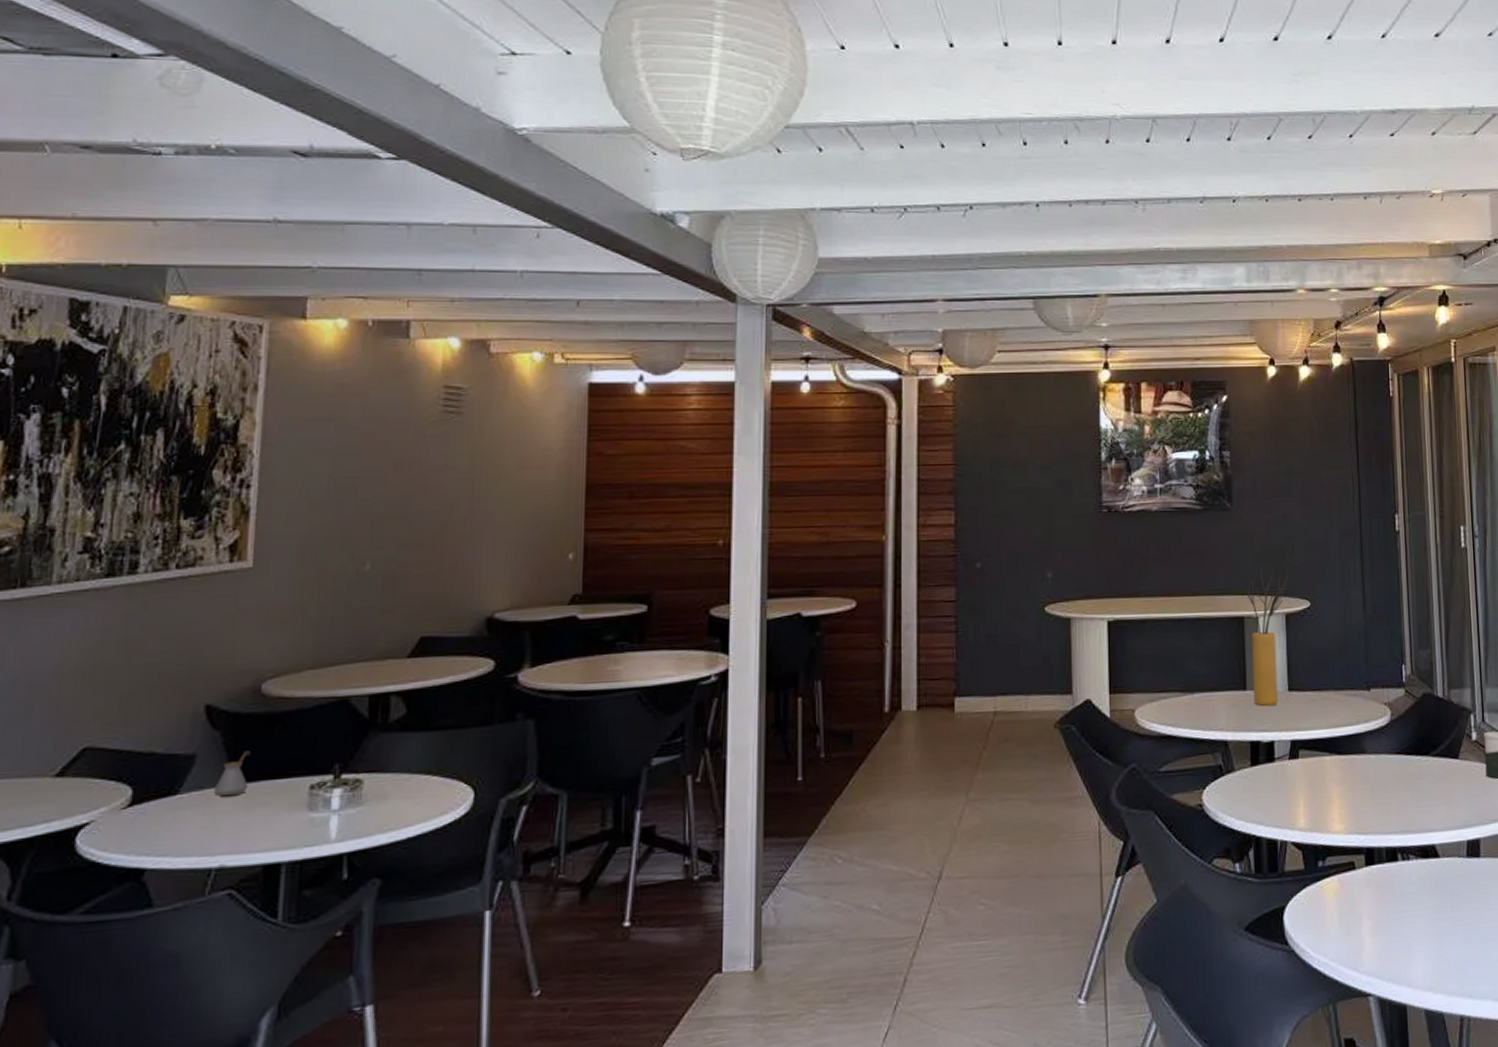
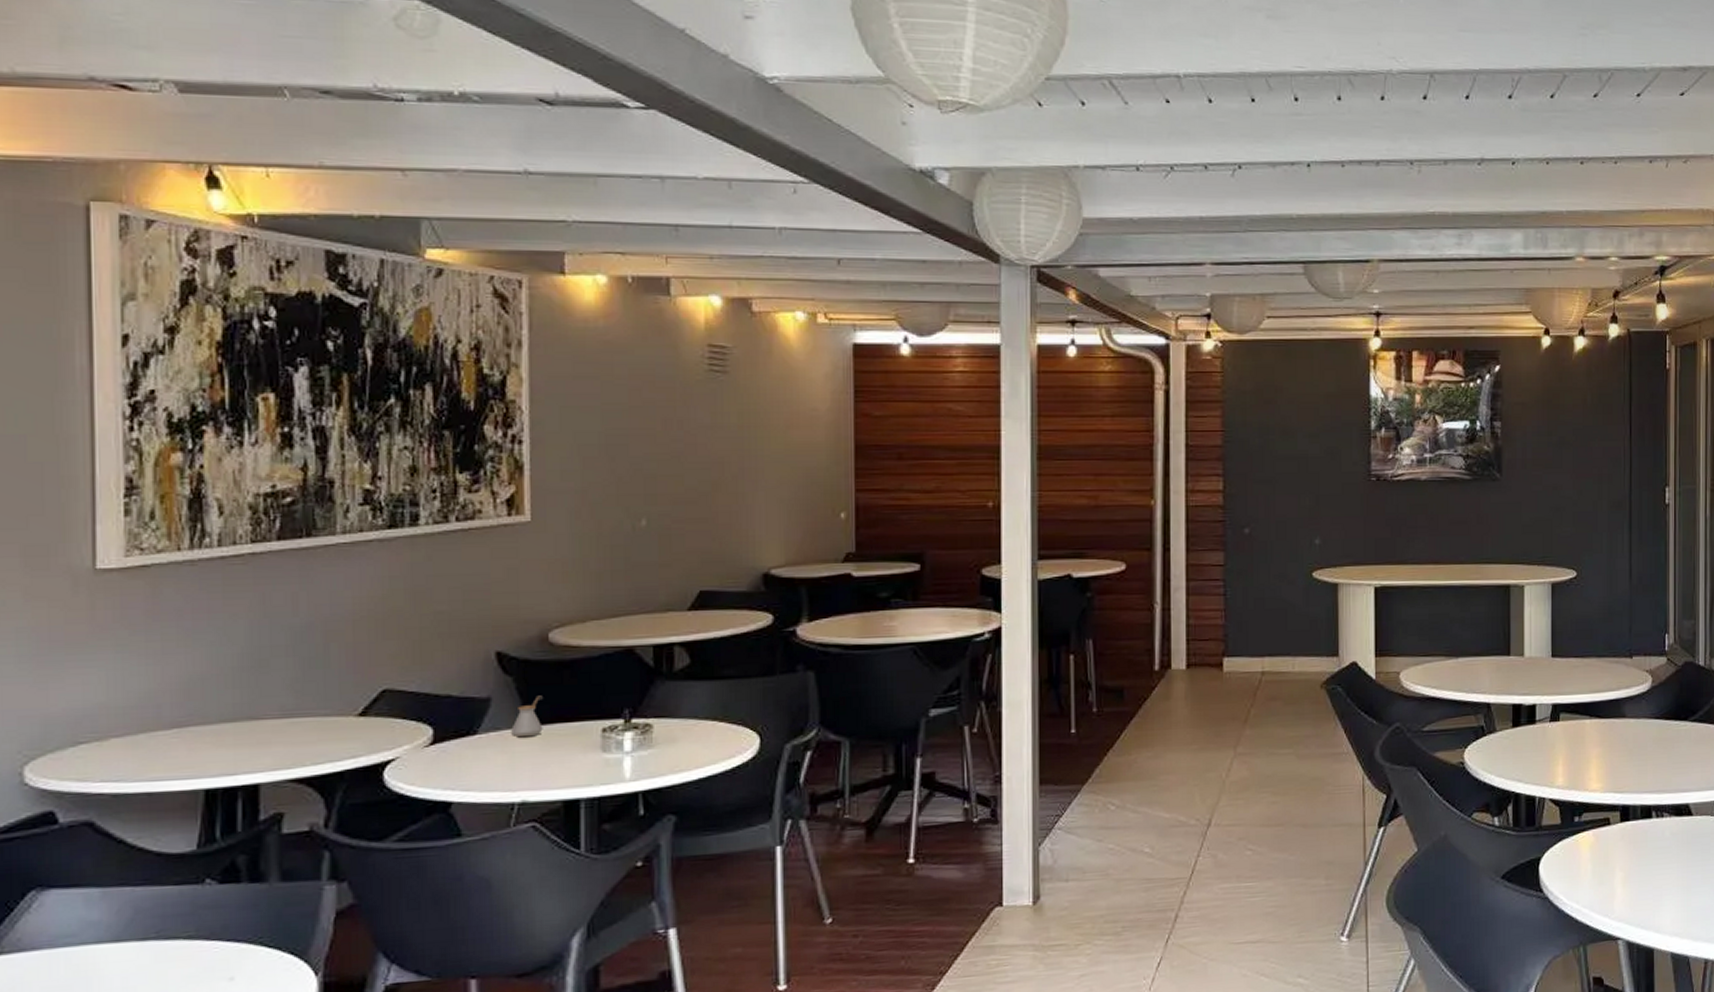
vase: present [1245,568,1289,707] -> none [1512,538,1556,672]

